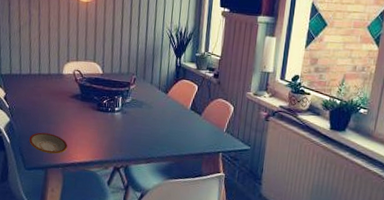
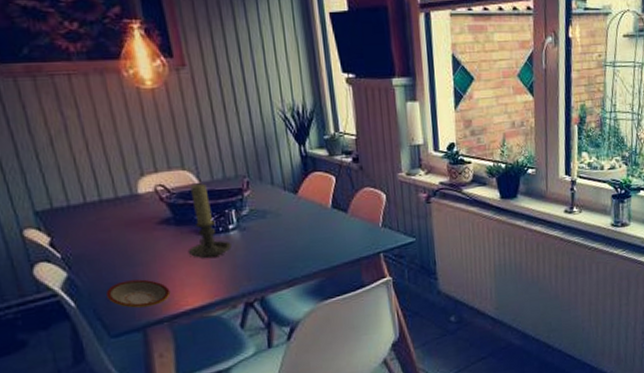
candle holder: none [85,73,114,129] -> present [187,183,232,259]

